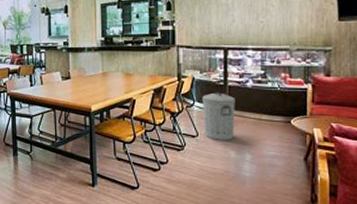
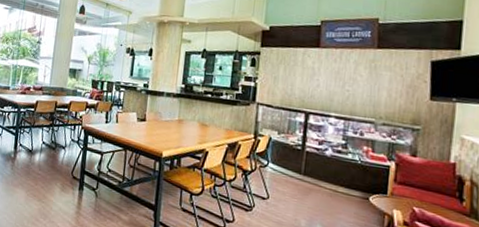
trash can: present [202,92,235,140] -> none [275,156,312,209]

